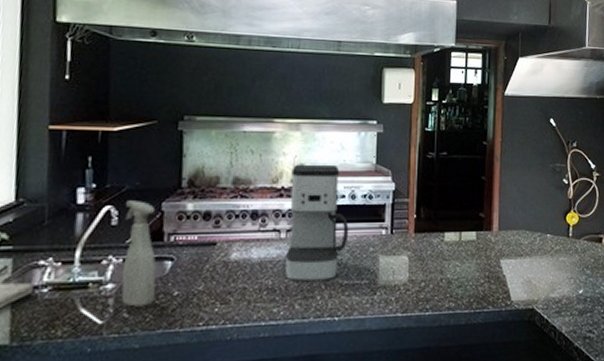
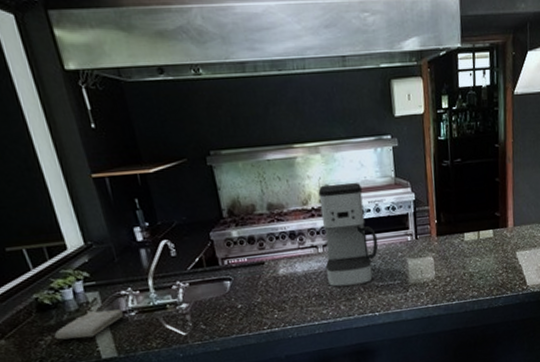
spray bottle: present [121,201,156,307] -> none [179,233,224,320]

